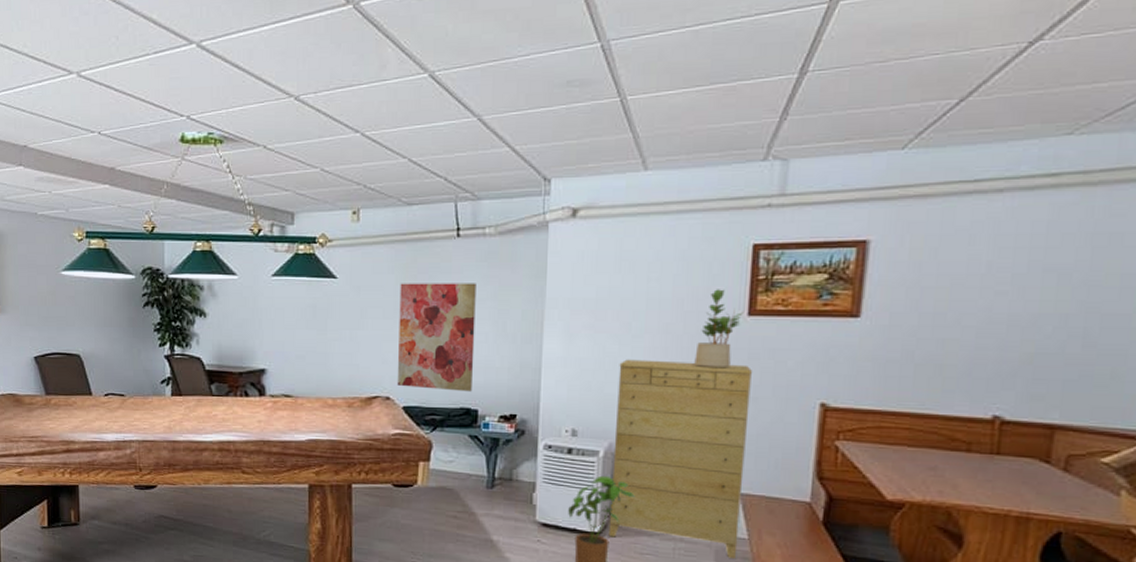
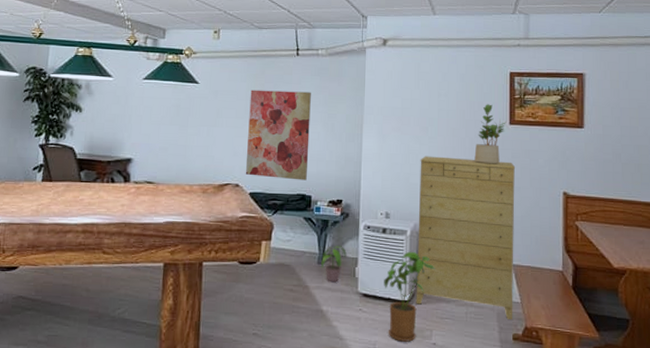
potted plant: none [489,468,522,510] -> present [320,246,347,283]

